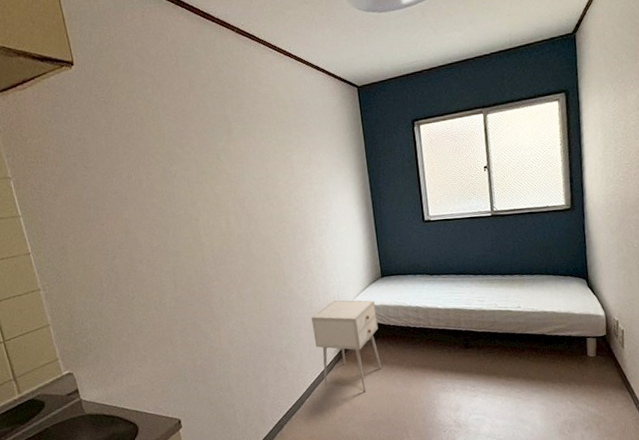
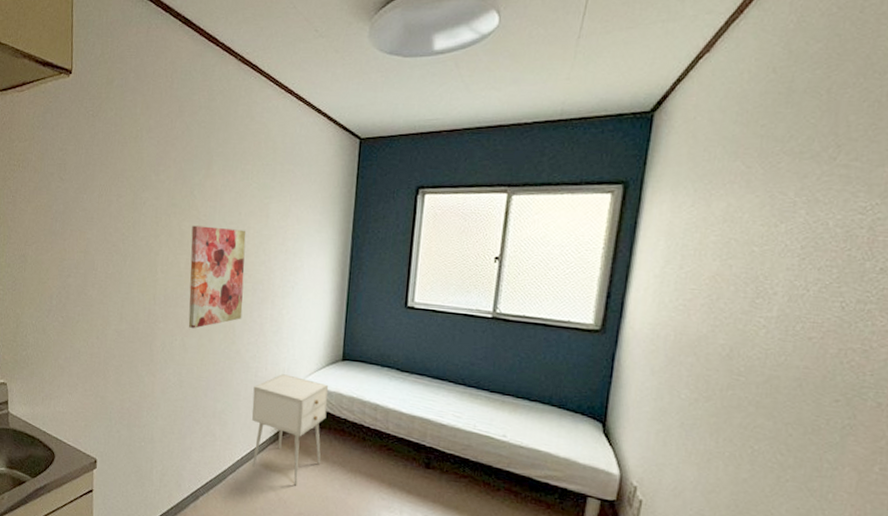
wall art: none [225,183,288,280] -> present [188,225,246,328]

